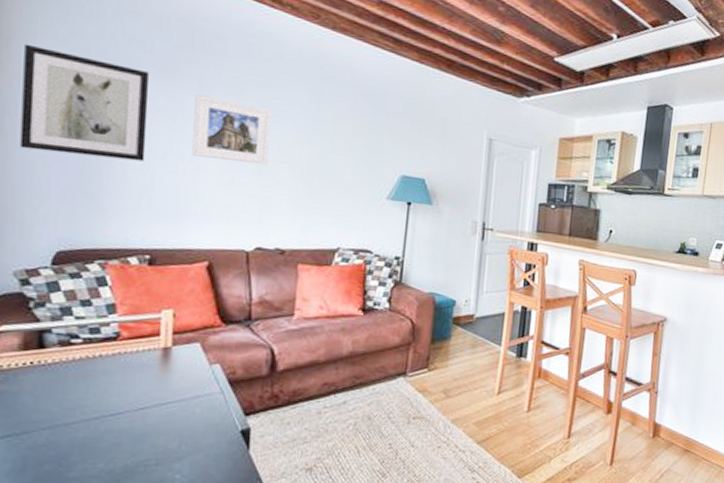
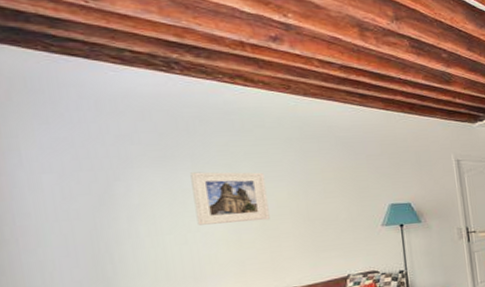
wall art: present [20,43,149,162] -> none [10,157,154,252]

